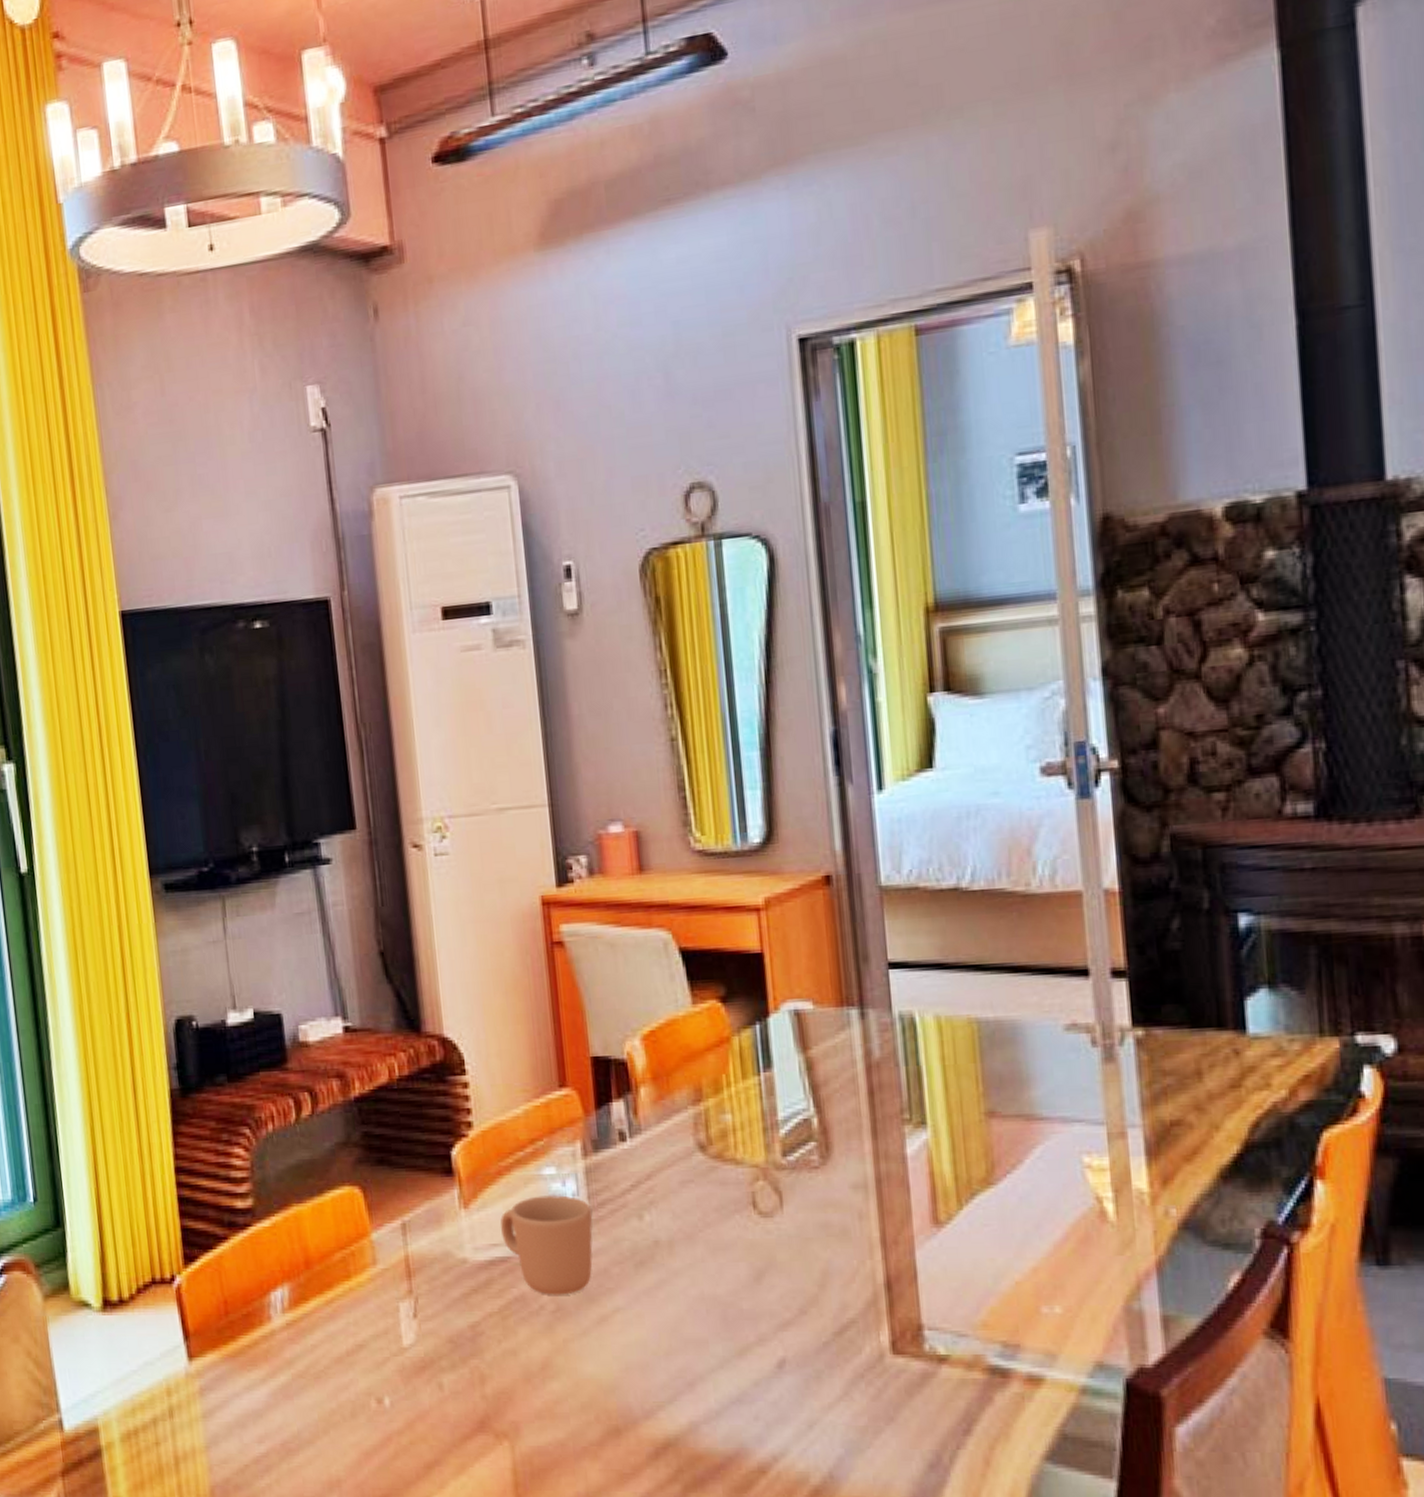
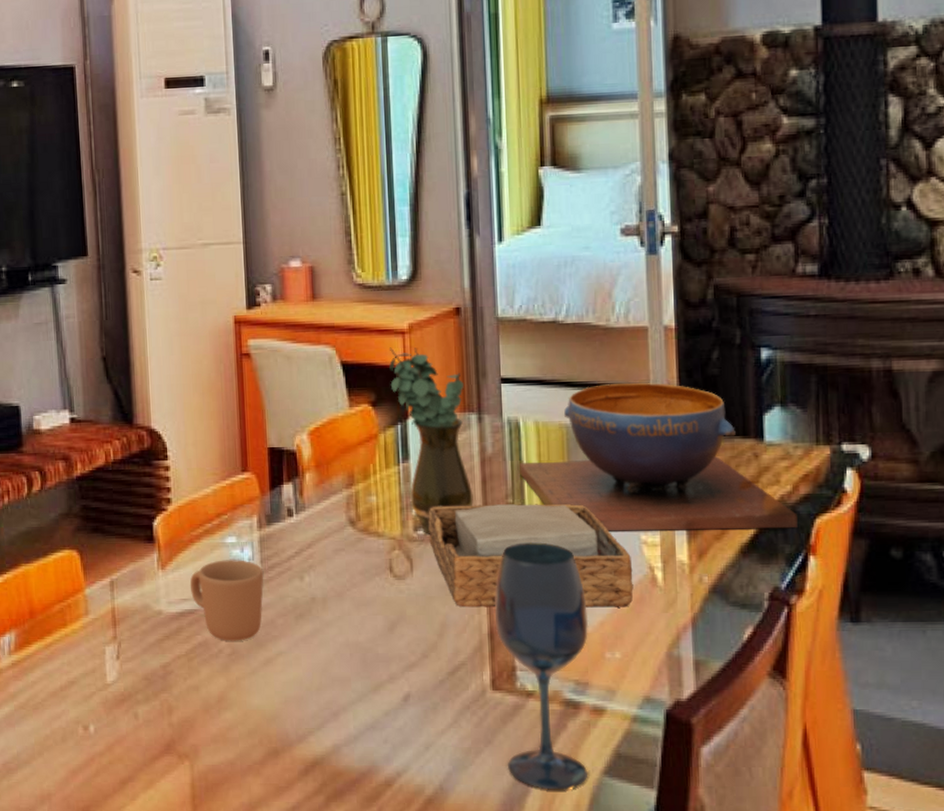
vase: none [741,928,859,1160] -> present [389,347,474,534]
napkin holder: none [799,1119,1076,1251] -> present [428,503,634,608]
wineglass: none [891,1168,1024,1480] -> present [494,542,589,790]
decorative bowl: none [917,962,1298,1153] -> present [520,383,798,532]

